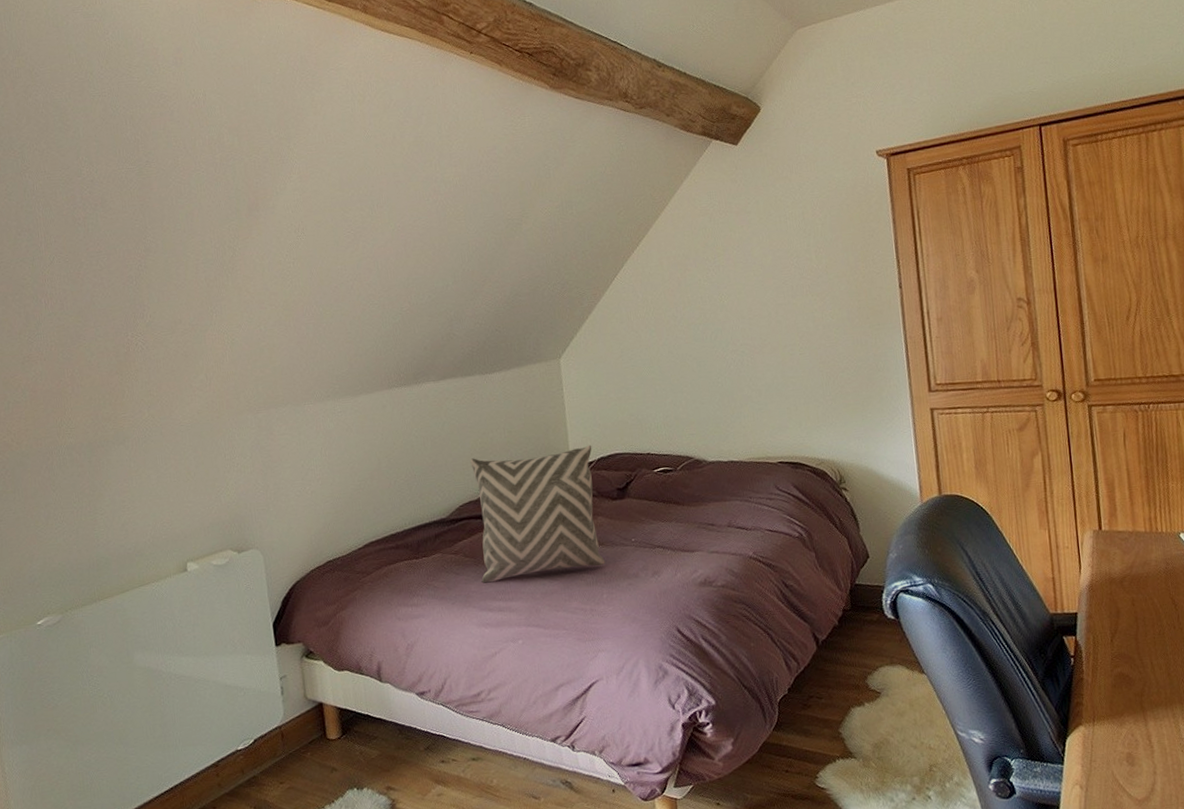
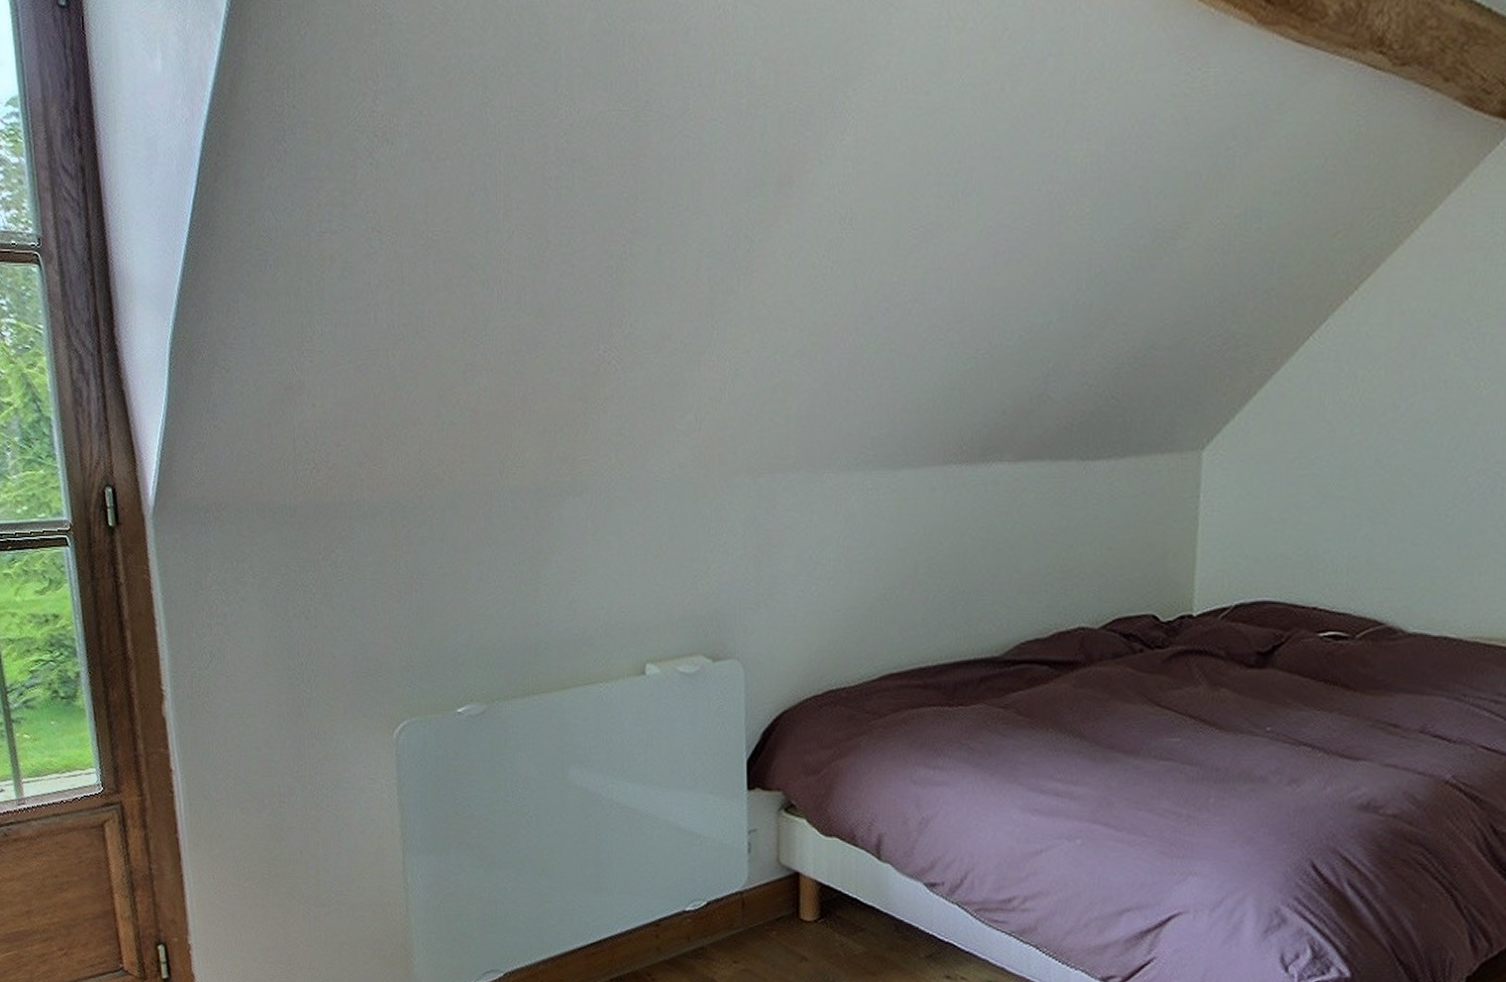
pillow: present [470,445,605,583] -> none [1036,579,1230,758]

